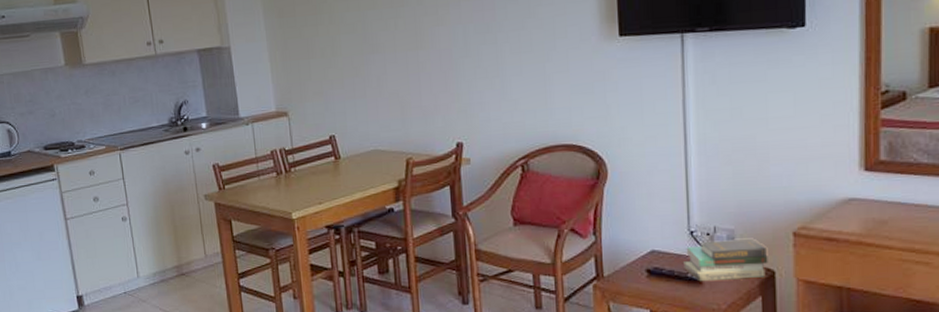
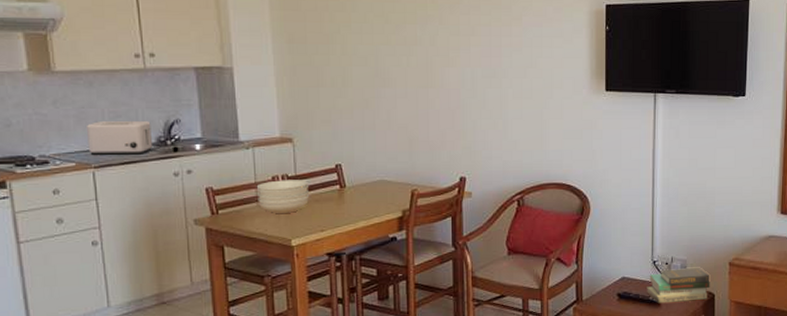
toaster: none [111,104,167,139] -> present [86,121,153,156]
bowl: none [257,153,307,188] -> present [256,180,310,214]

